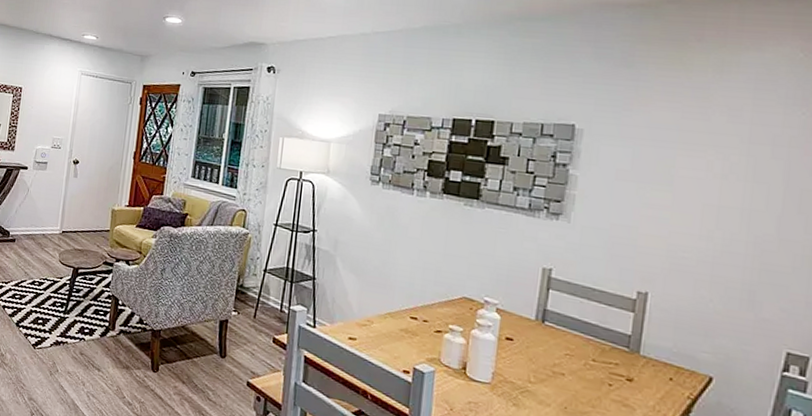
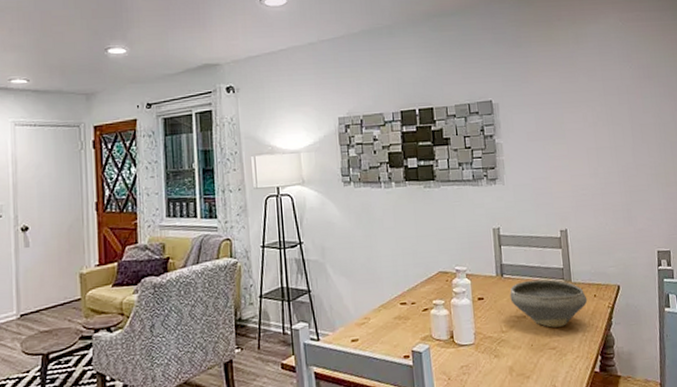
bowl: none [548,335,659,401] -> present [510,279,588,328]

